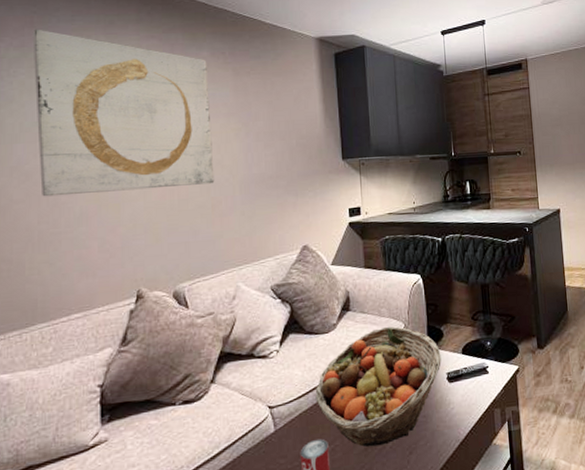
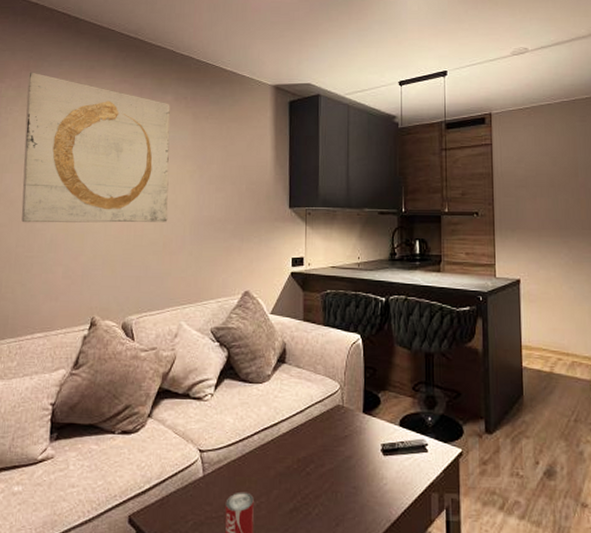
fruit basket: present [315,326,442,447] -> none [244,384,377,511]

